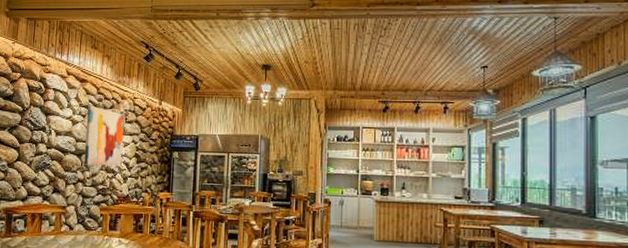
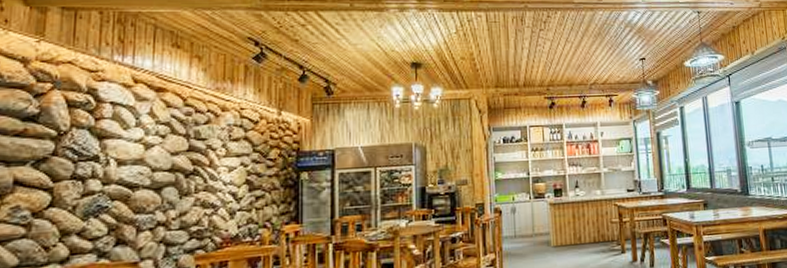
wall art: present [83,105,125,166] -> none [165,121,227,202]

